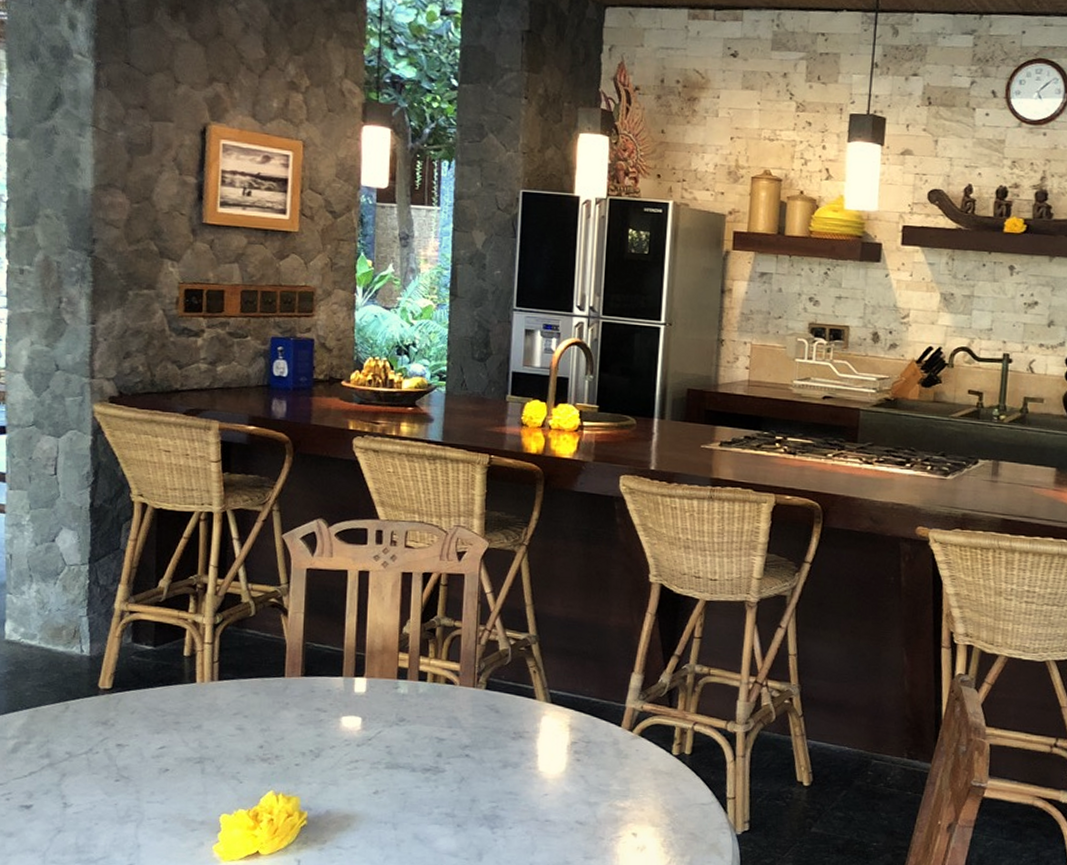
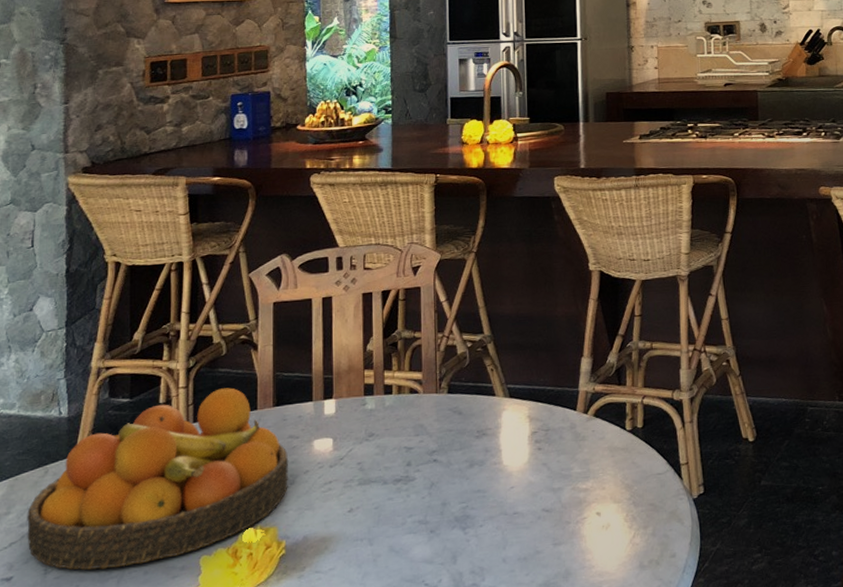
fruit bowl: none [47,650,315,813] -> present [27,387,289,571]

